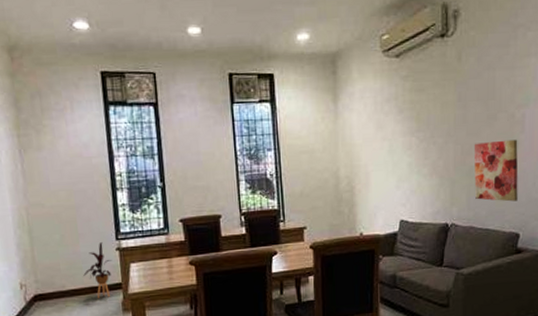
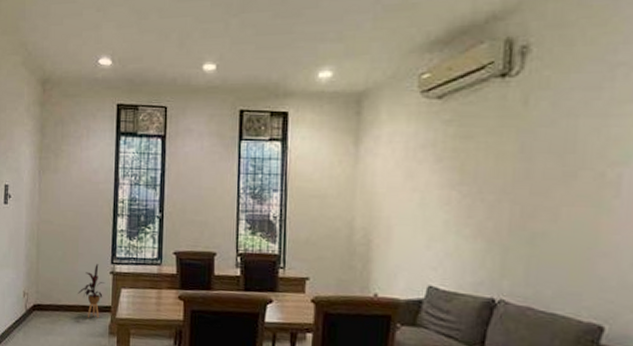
wall art: present [474,139,518,202] -> none [536,204,609,284]

